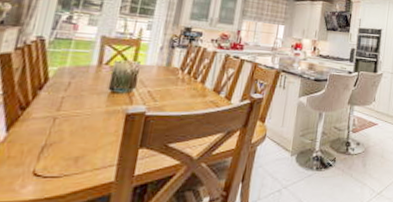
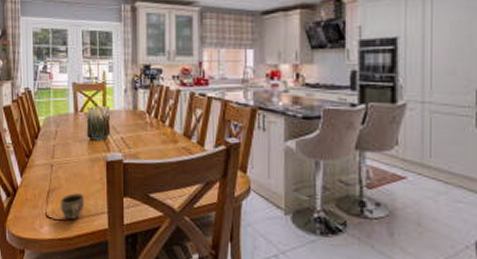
cup: none [56,147,92,175] -> present [59,193,85,219]

